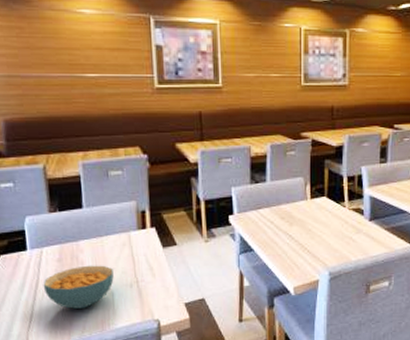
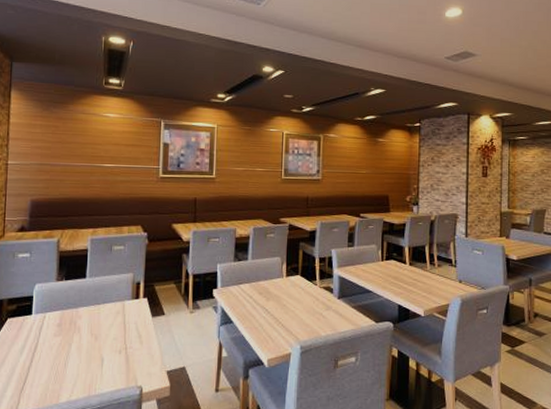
cereal bowl: present [43,265,114,309] -> none [41,331,106,372]

